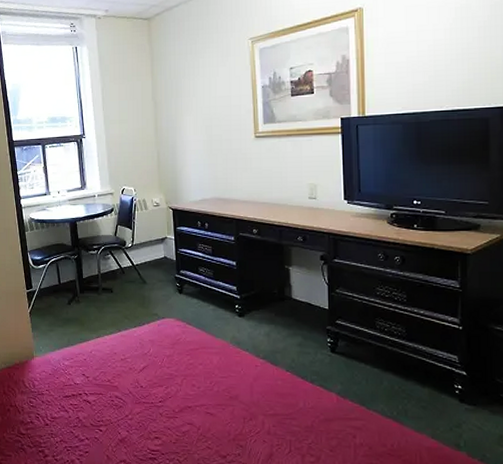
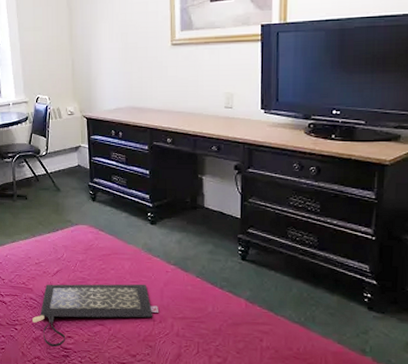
clutch bag: none [118,379,250,450] -> present [32,284,159,348]

